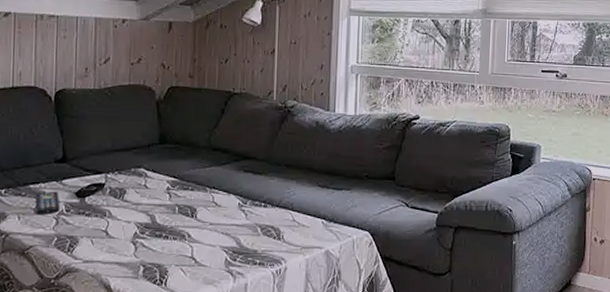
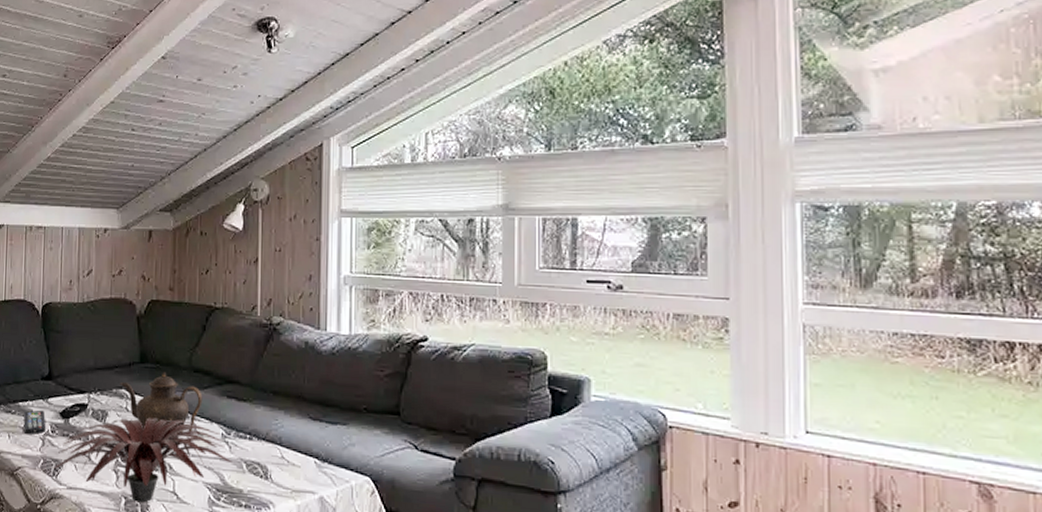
plant: none [68,193,248,269] -> present [53,417,232,503]
teapot: none [138,151,221,213] -> present [120,372,203,442]

